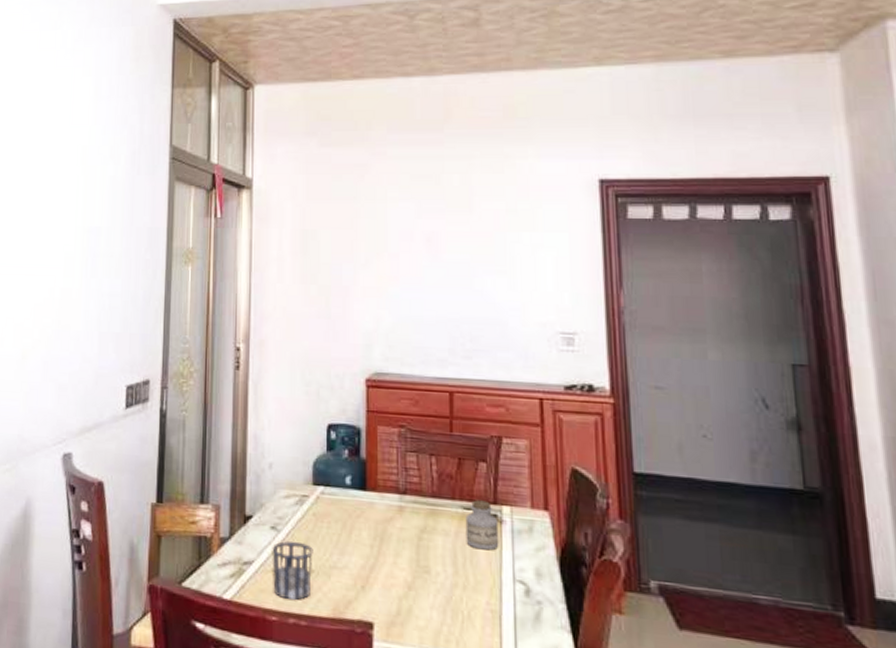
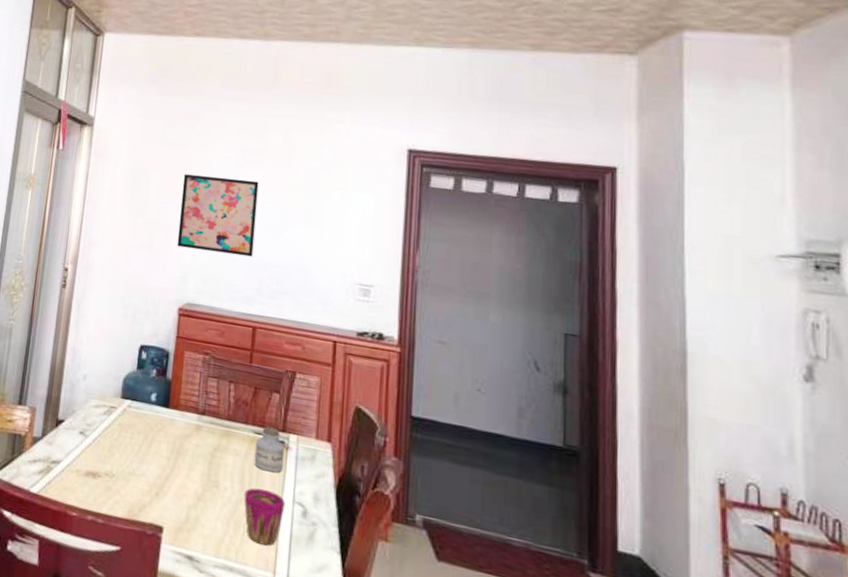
cup: present [272,540,313,600] -> none [76,445,116,500]
wall art: none [356,230,441,315] -> present [176,174,259,257]
cup: none [459,569,505,632] -> present [243,488,285,546]

